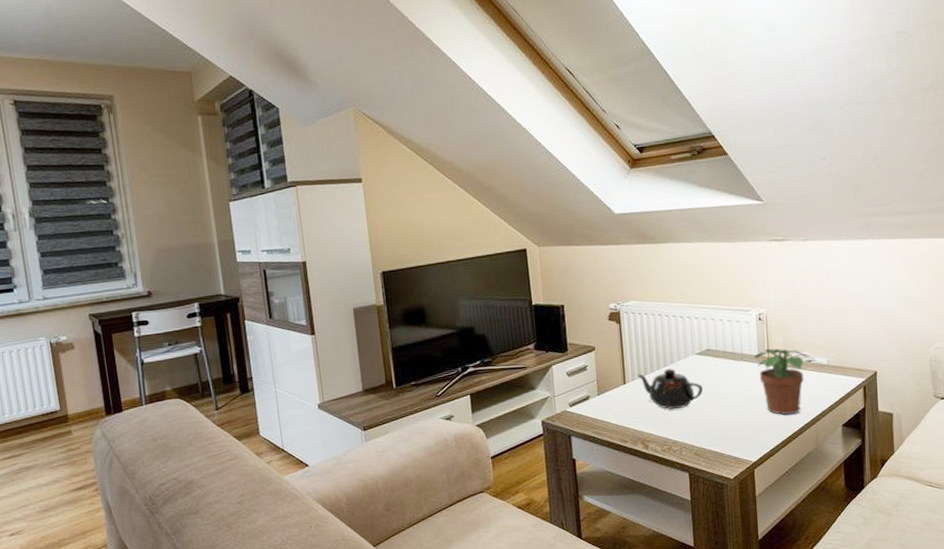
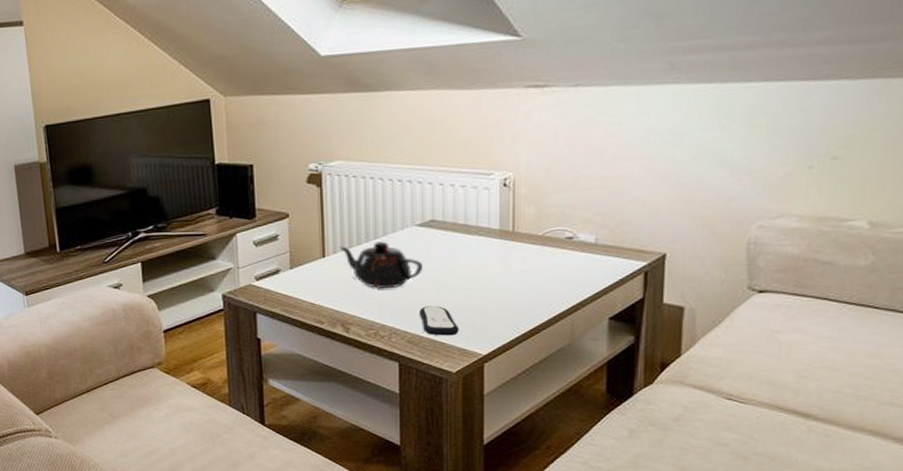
remote control: none [702,422,734,448] -> present [418,306,460,336]
potted plant: present [754,348,811,415] -> none [494,220,572,302]

